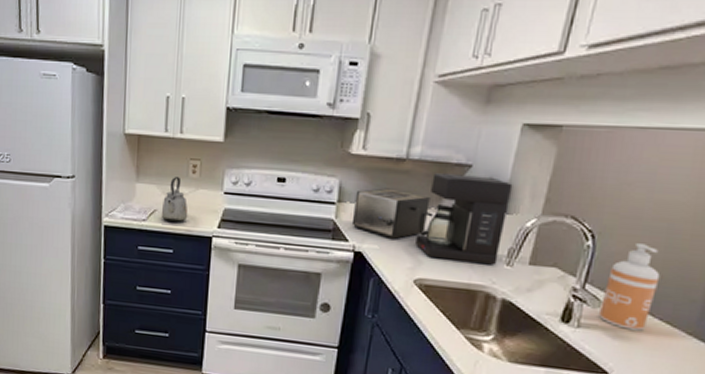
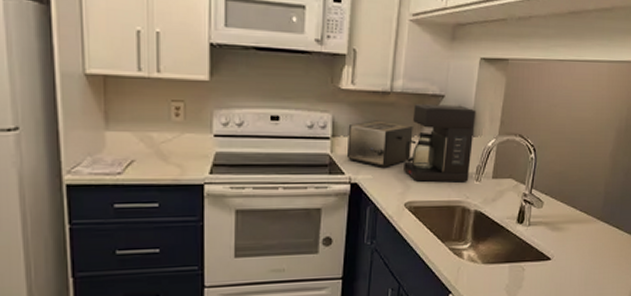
kettle: present [161,177,188,223] -> none [140,122,174,173]
soap dispenser: present [597,243,661,331] -> none [541,153,579,222]

